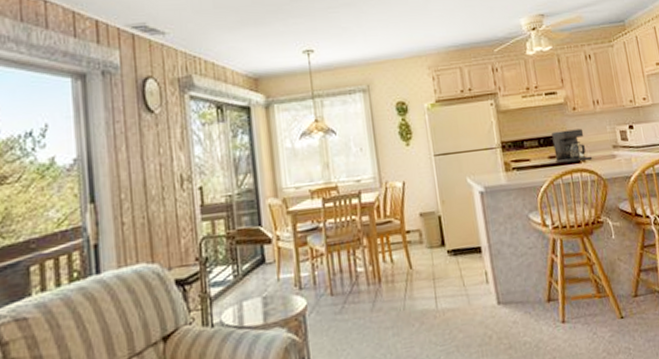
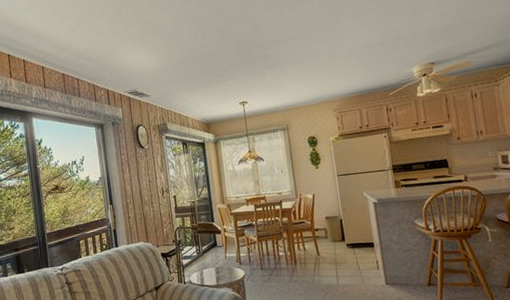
coffee maker: present [552,128,593,164] -> none [437,154,474,183]

